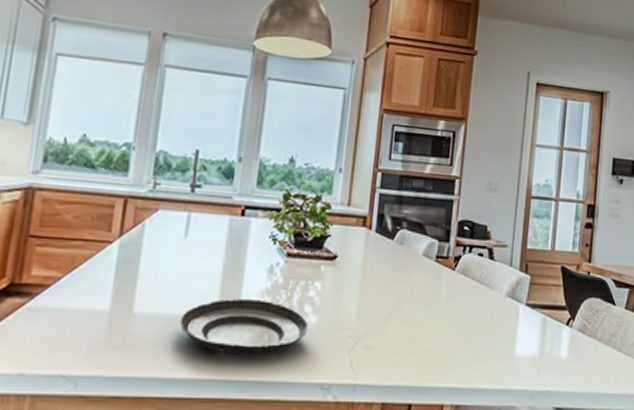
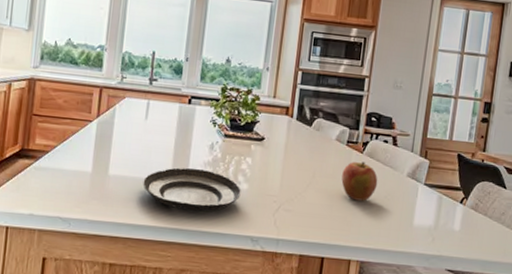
apple: none [430,280,473,330] -> present [341,161,378,201]

